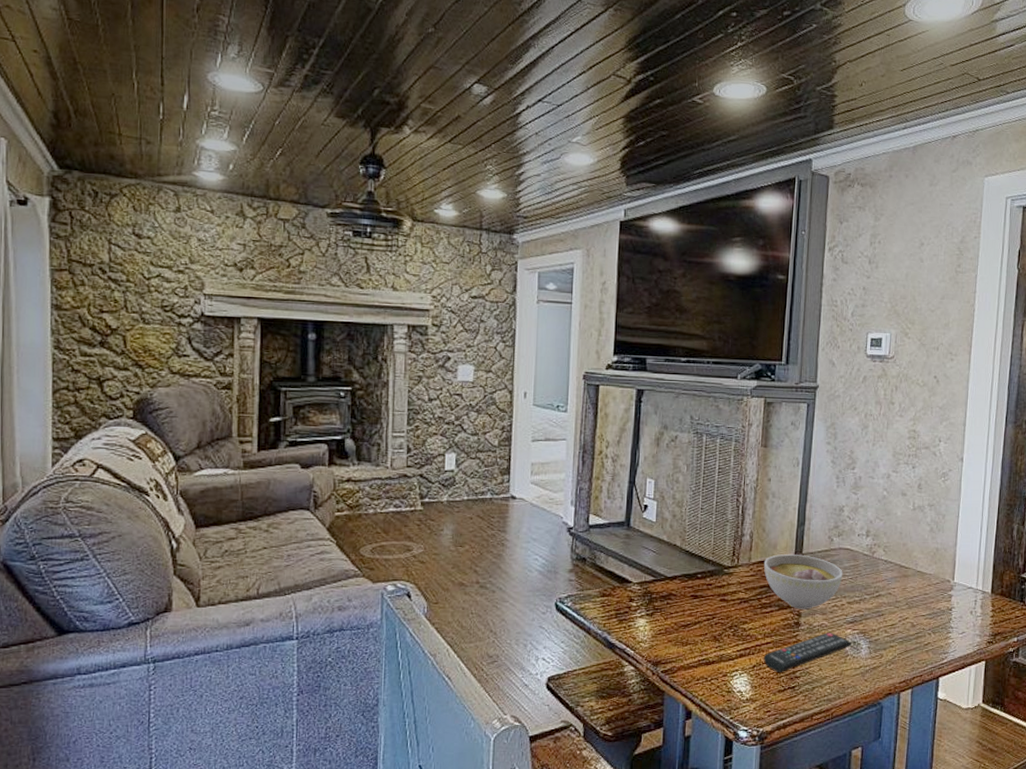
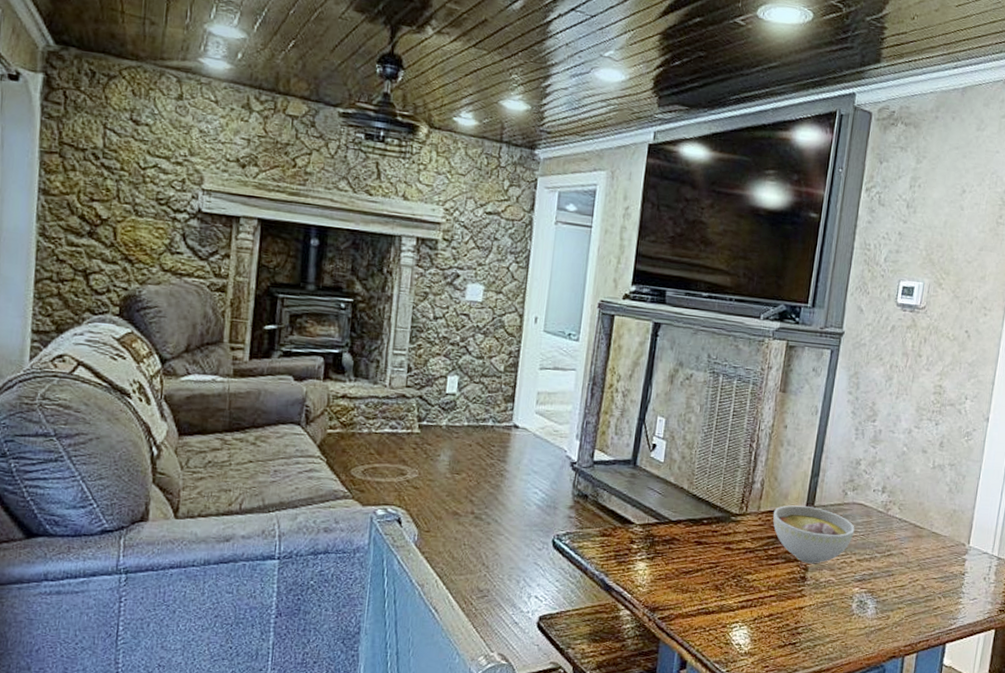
remote control: present [763,631,853,673] -> none [765,588,859,628]

